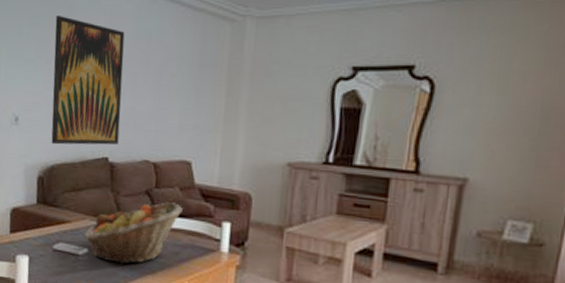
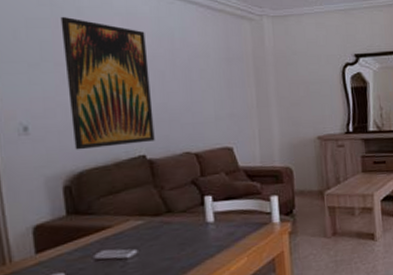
fruit basket: present [83,202,183,264] -> none [129,187,231,257]

